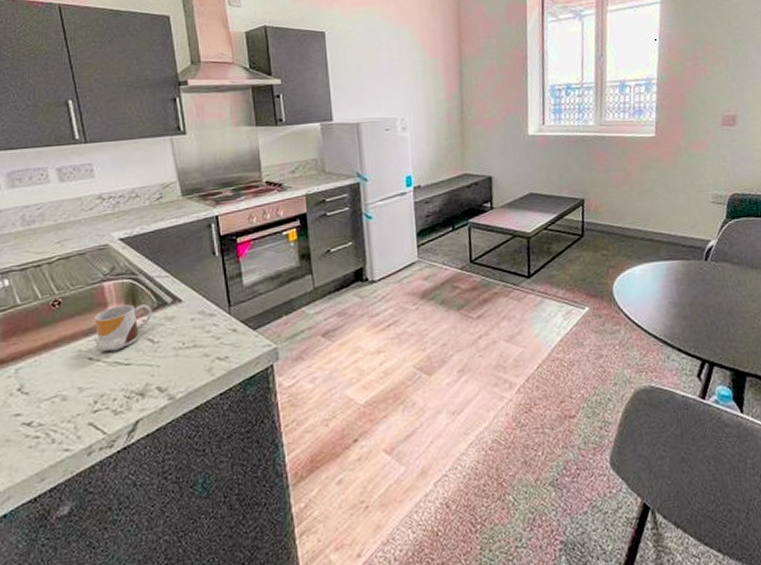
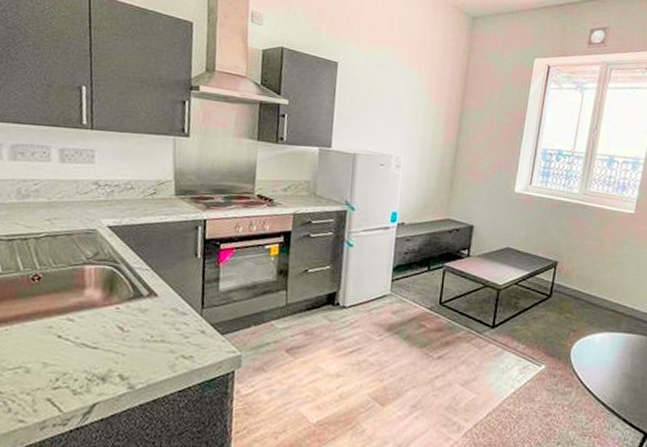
mug: present [94,304,152,352] -> none [66,290,127,333]

